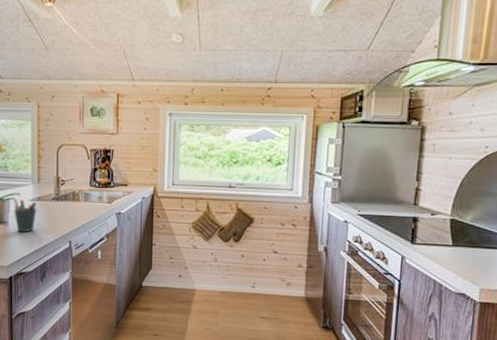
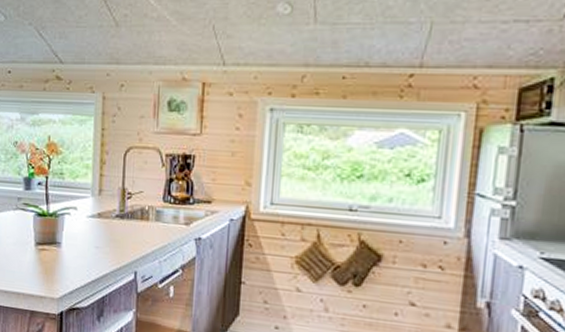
pen holder: present [14,199,37,233] -> none [69,214,97,257]

